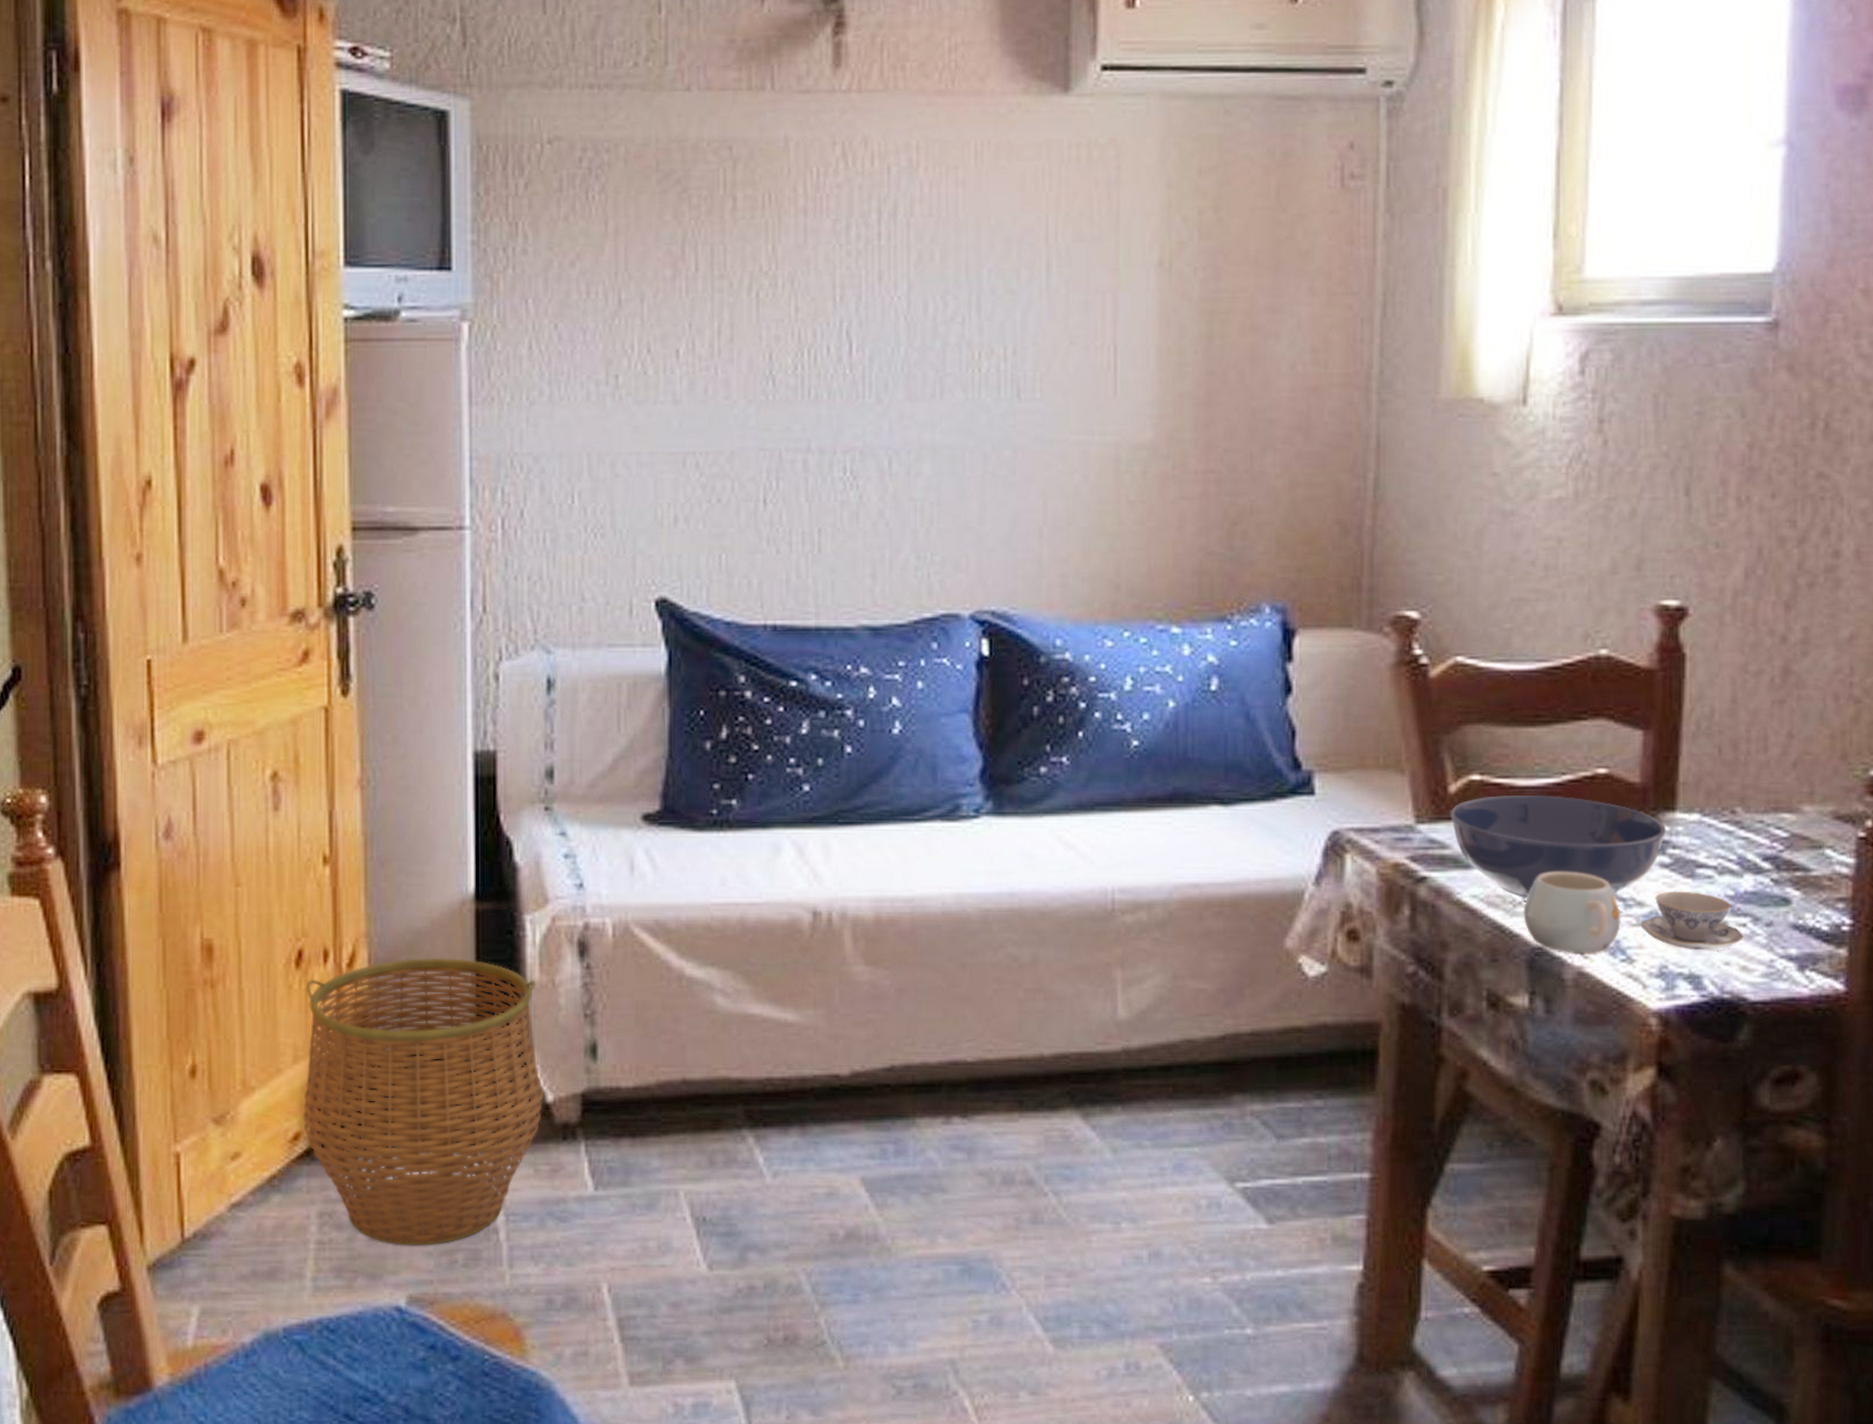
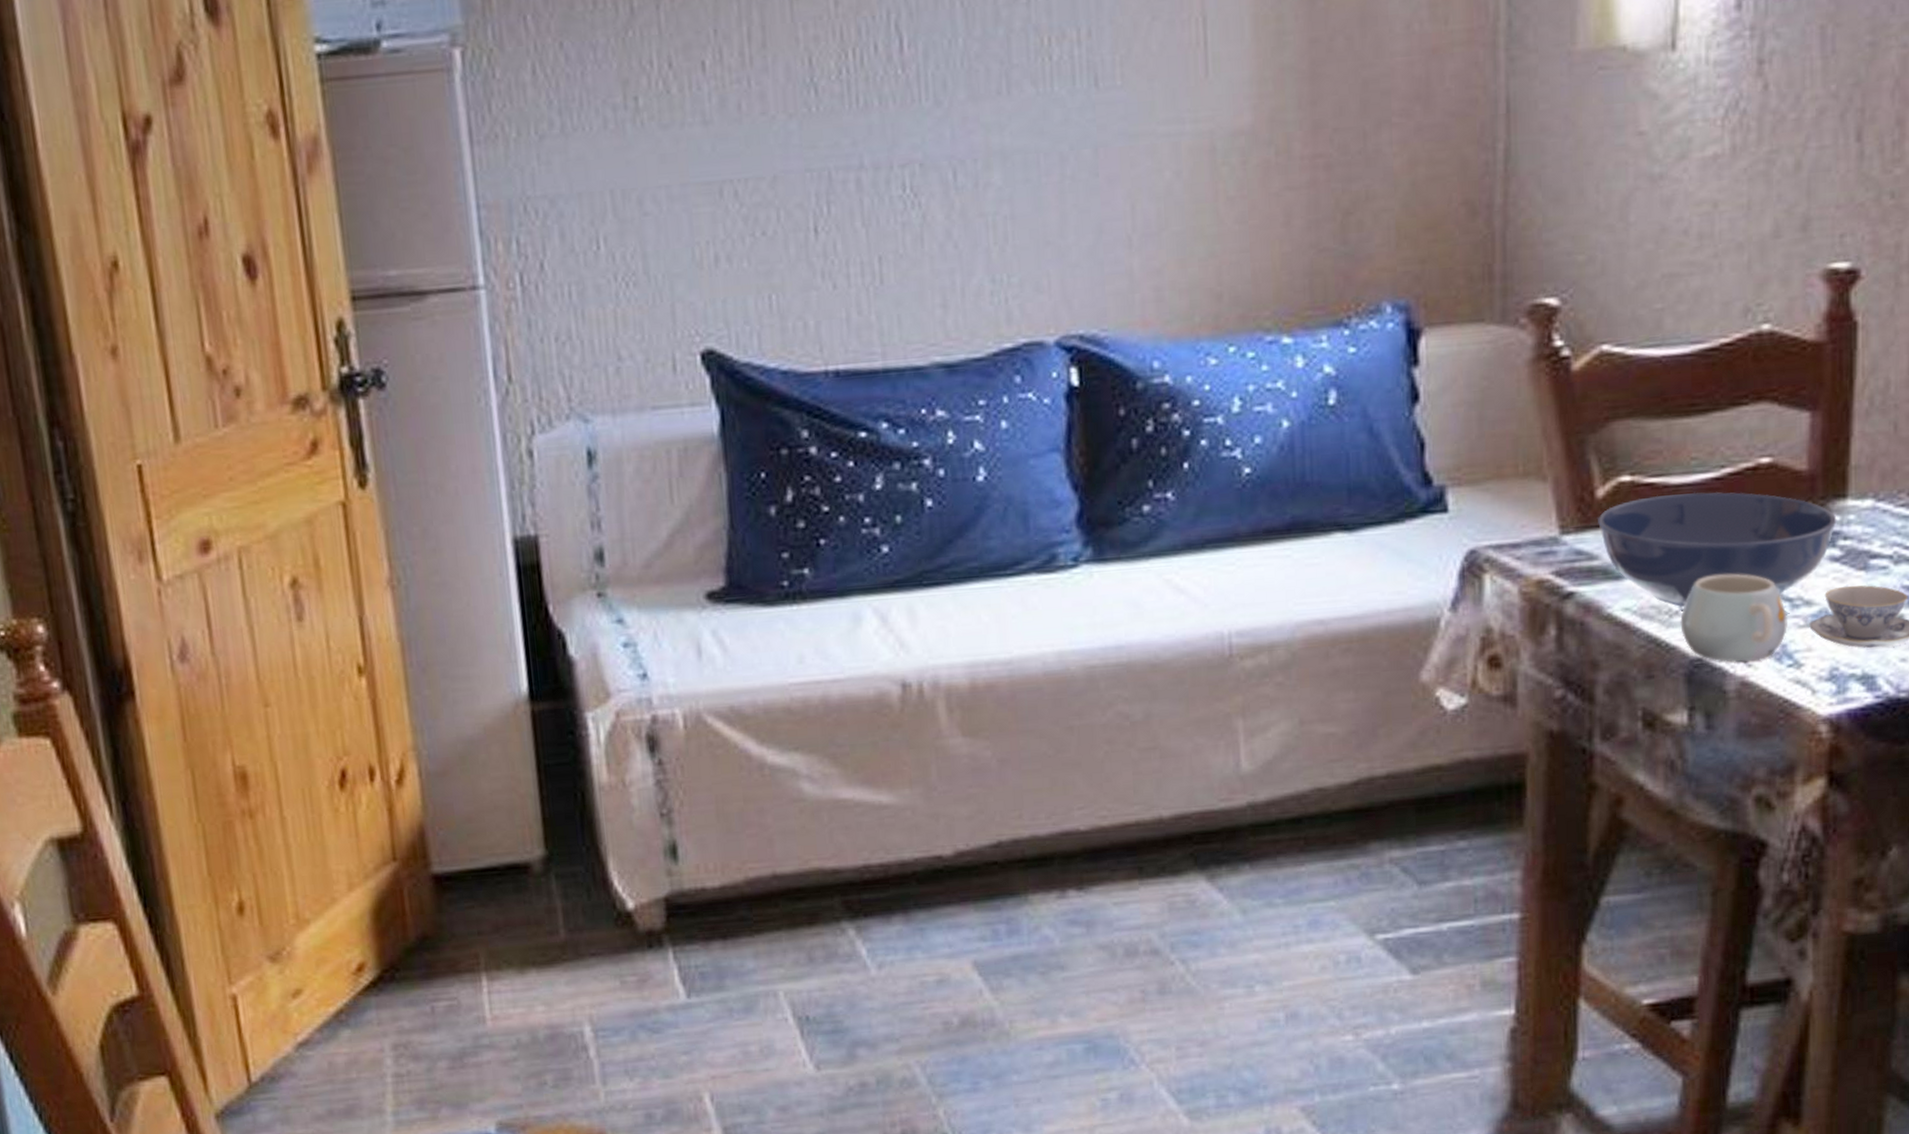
basket: present [302,957,543,1246] -> none [353,765,623,1071]

